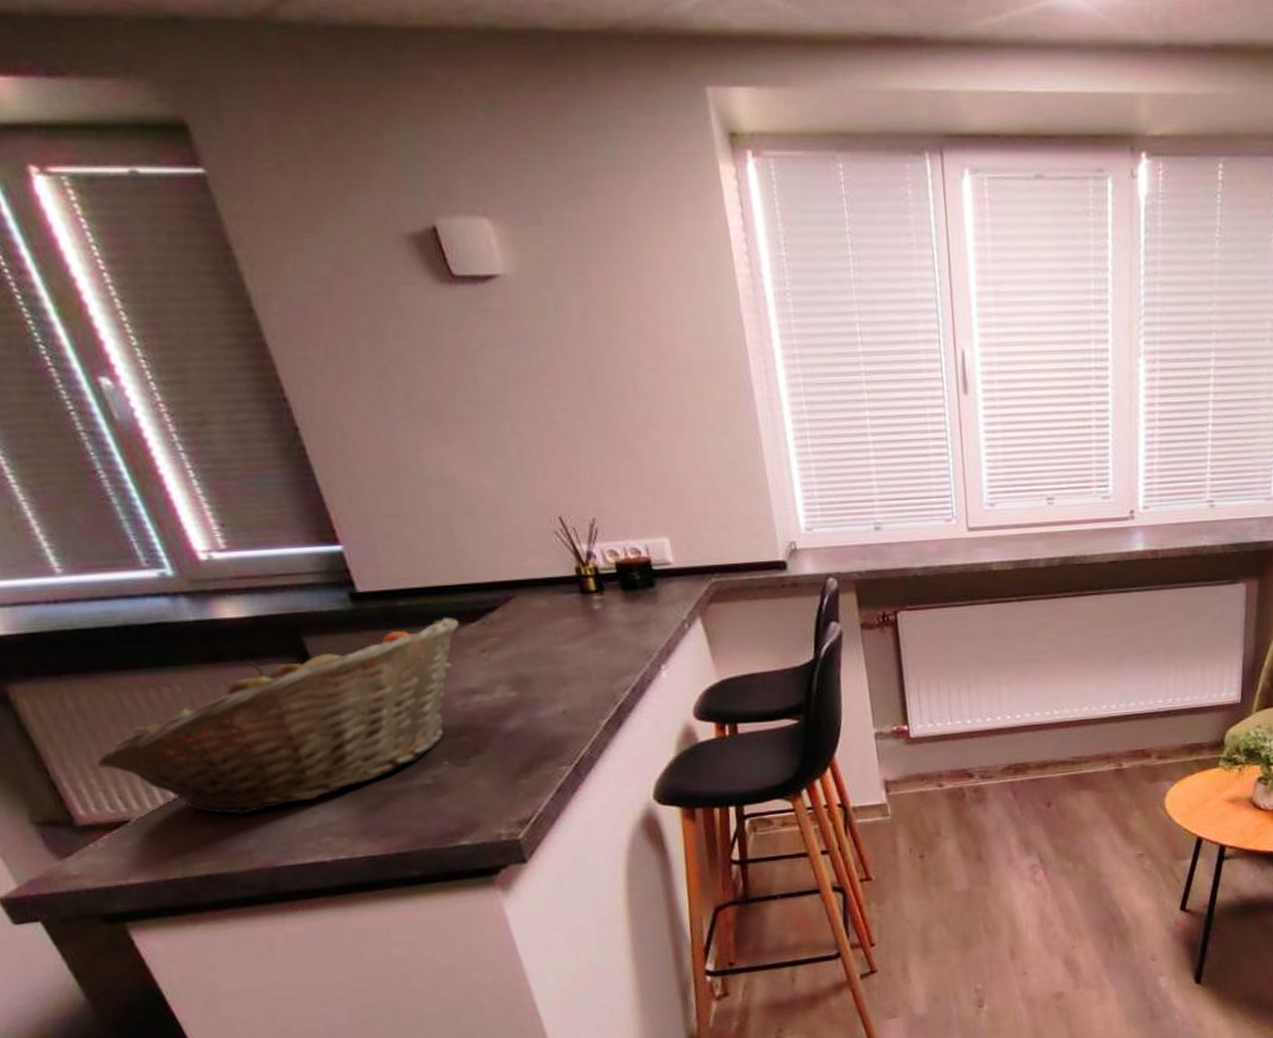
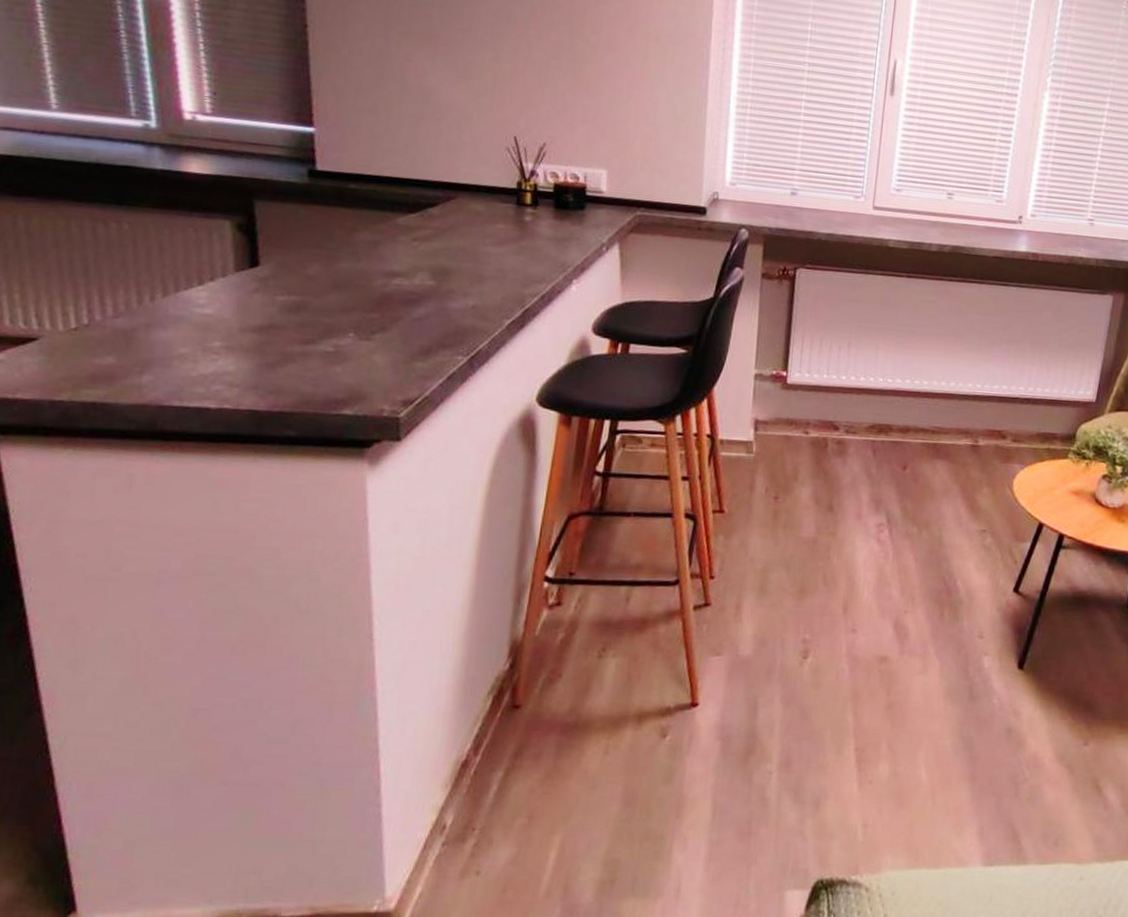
fruit basket: present [97,617,459,815] -> none [25,204,400,351]

